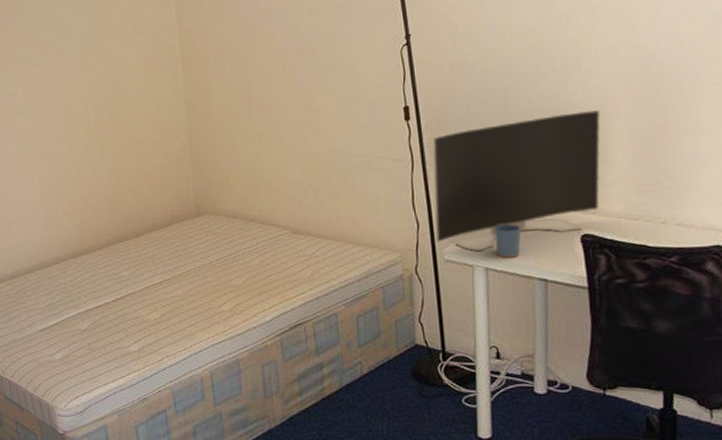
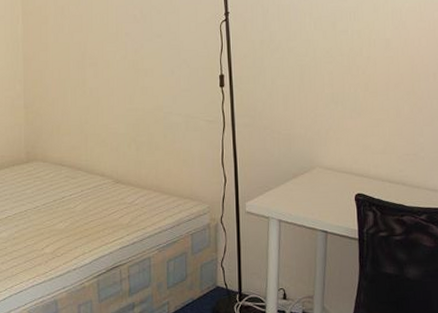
computer monitor: present [432,110,601,252] -> none [239,91,375,205]
mug: present [495,223,522,258] -> none [288,182,310,212]

